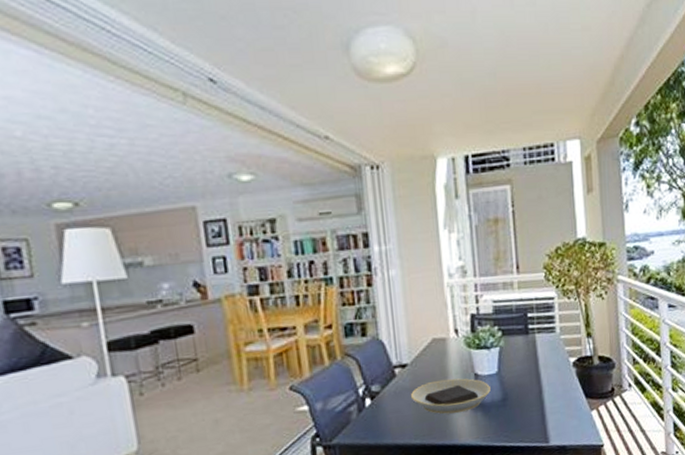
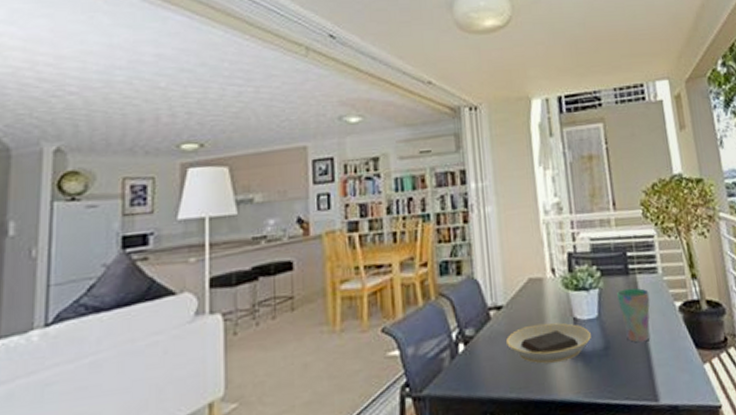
cup: none [515,346,547,394] -> present [616,288,650,343]

